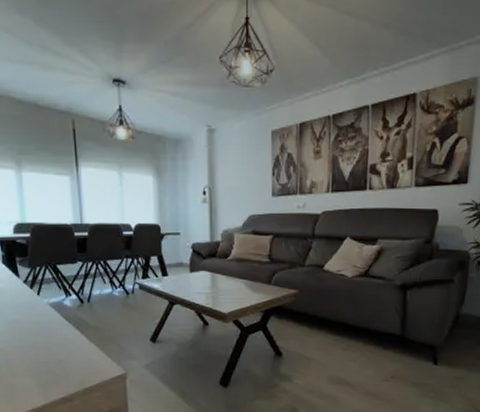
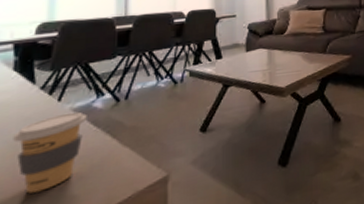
coffee cup: none [10,306,60,365] -> present [13,111,87,194]

